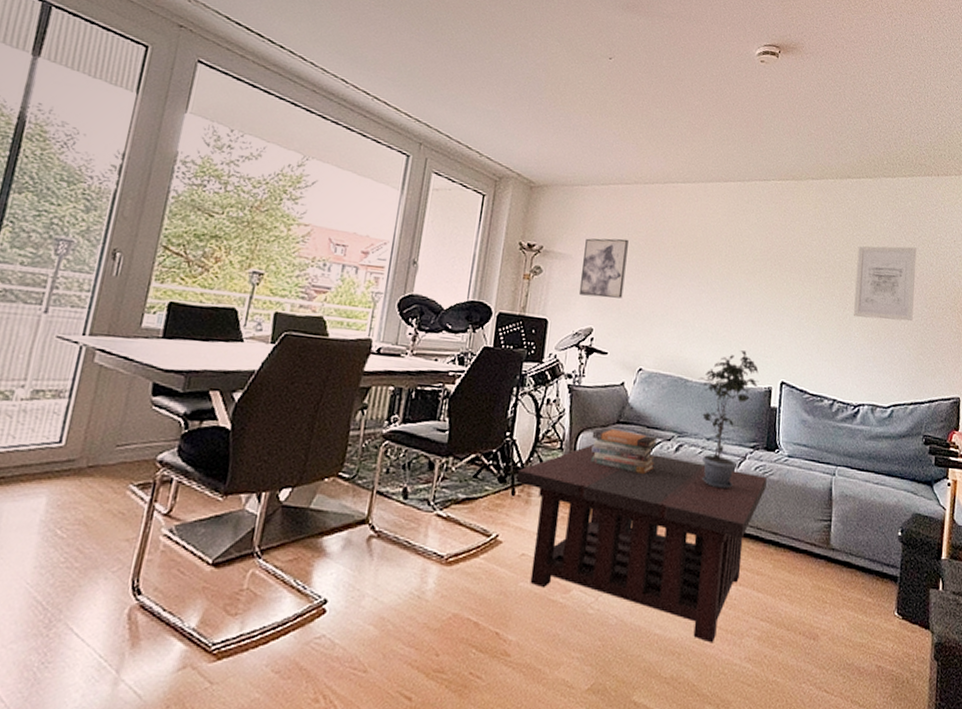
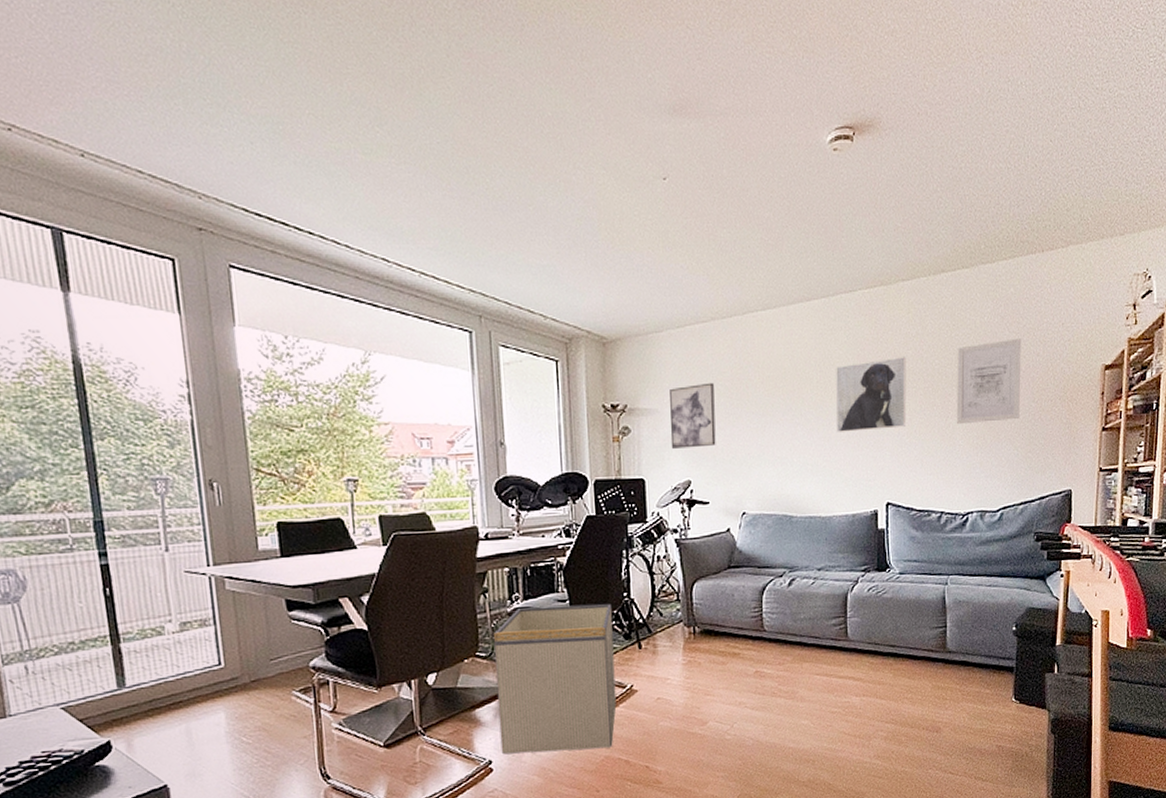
storage bin: none [340,431,491,604] -> present [492,604,617,754]
coffee table: present [516,444,767,643] -> none [640,591,880,748]
book stack: present [590,427,658,475] -> none [705,574,770,612]
potted plant: present [698,350,759,489] -> none [803,478,864,614]
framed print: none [738,244,810,311] -> present [835,357,906,432]

